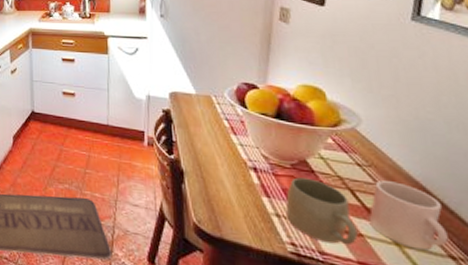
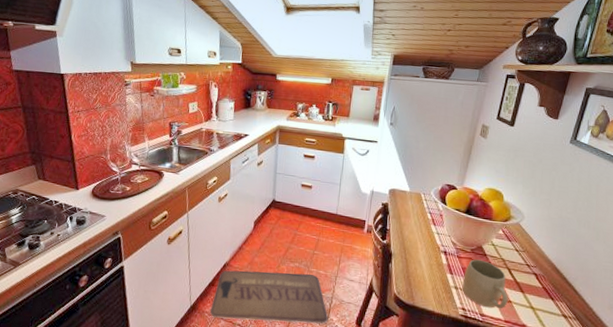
cup: present [368,180,449,251] -> none [517,262,565,312]

